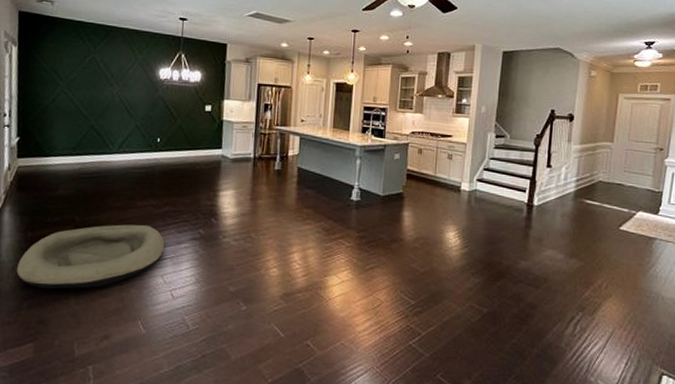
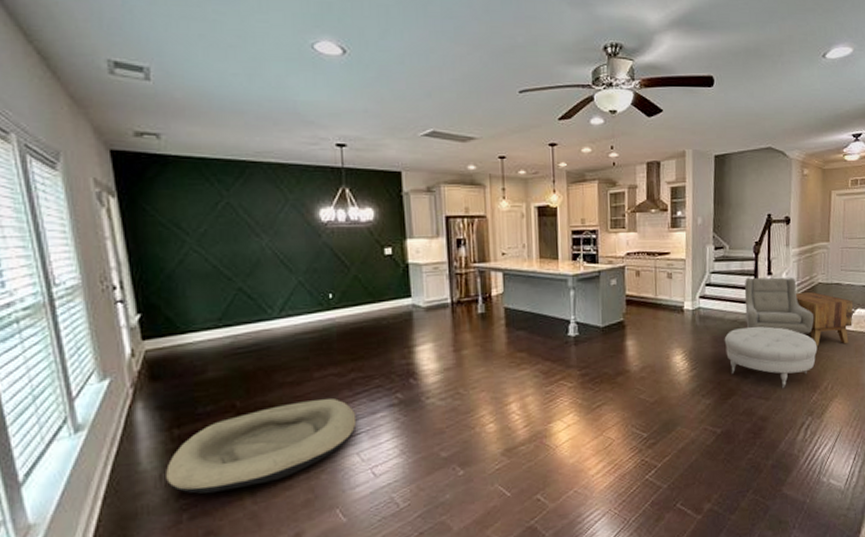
ottoman: none [498,214,594,280] -> present [724,326,818,389]
armchair: none [521,167,591,230] -> present [744,277,814,335]
side table: none [574,188,635,245] -> present [795,292,854,347]

